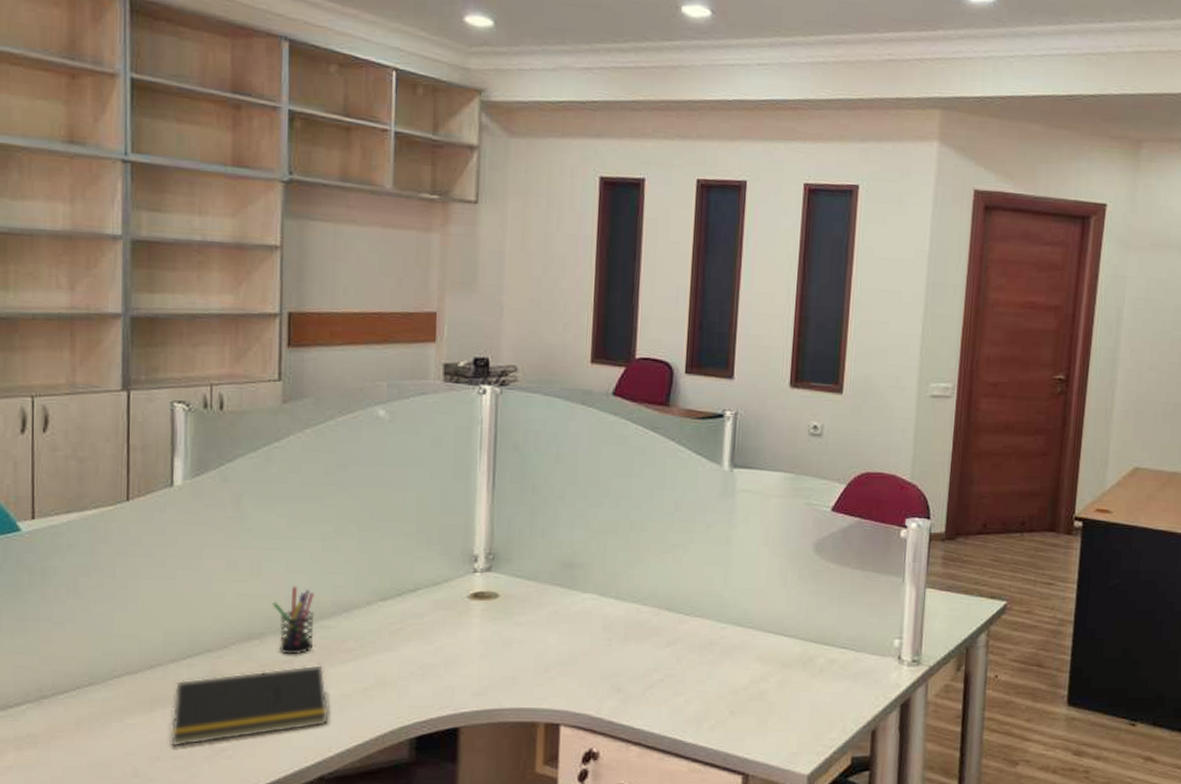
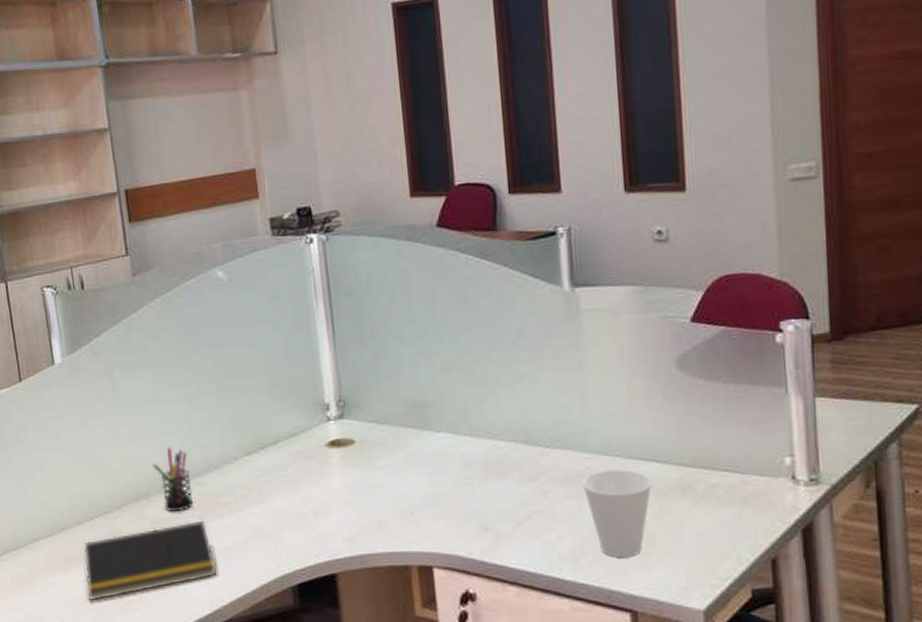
cup: none [715,640,779,724] -> present [582,469,653,558]

